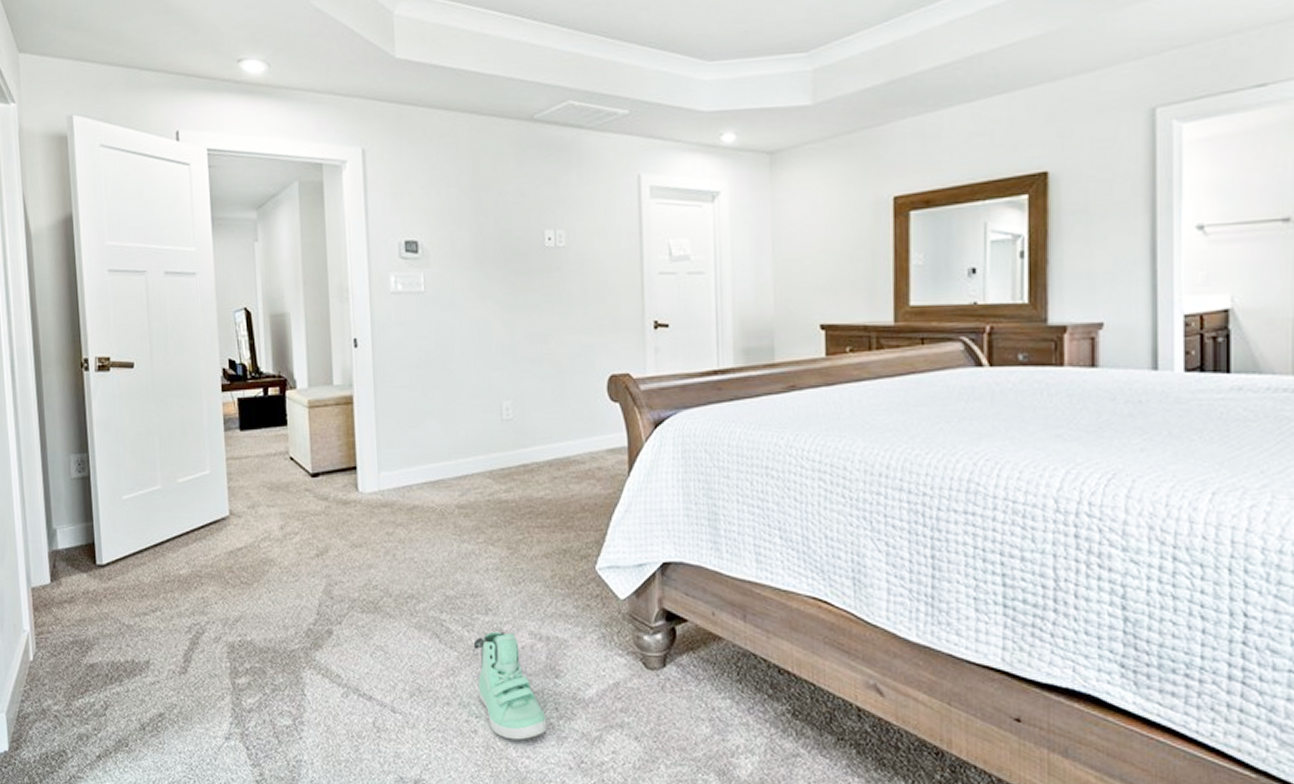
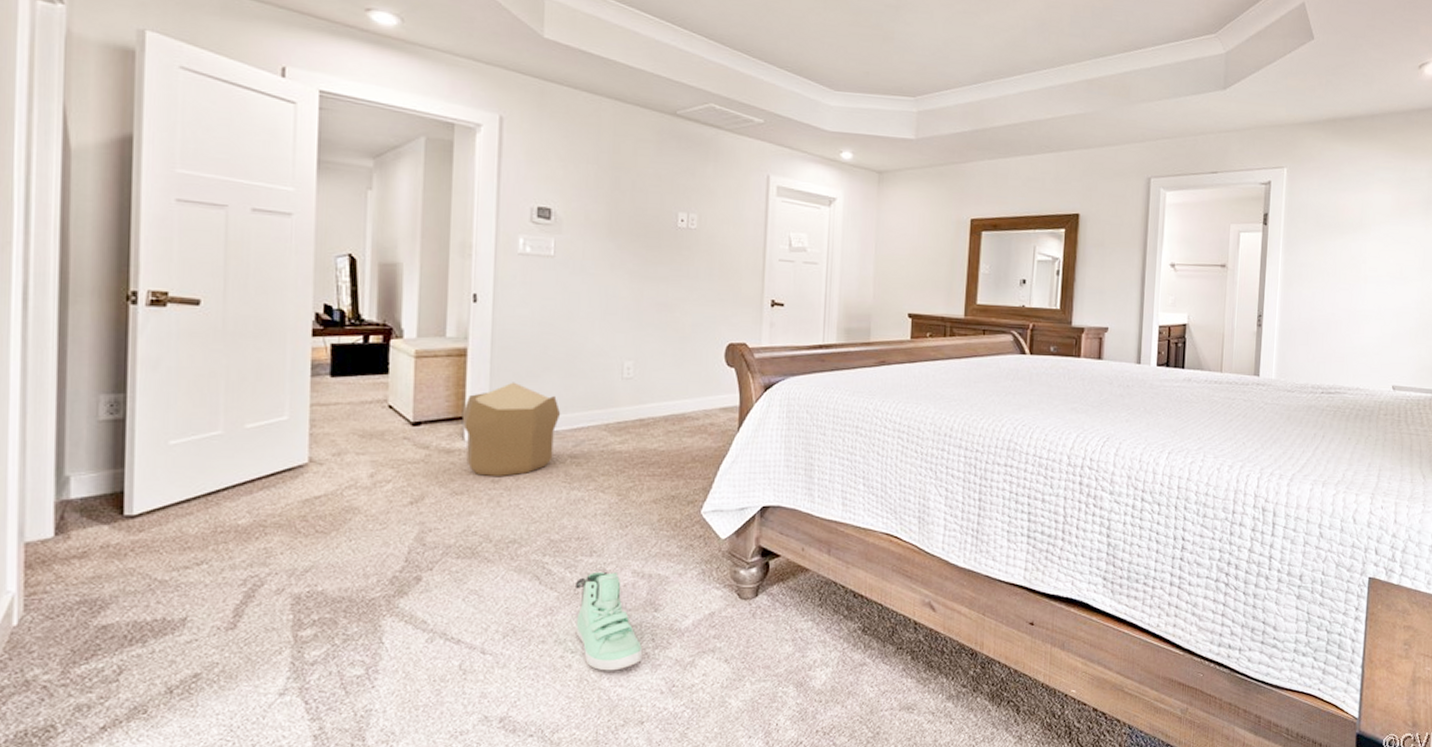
pouf: none [354,429,445,529] -> present [461,382,561,478]

